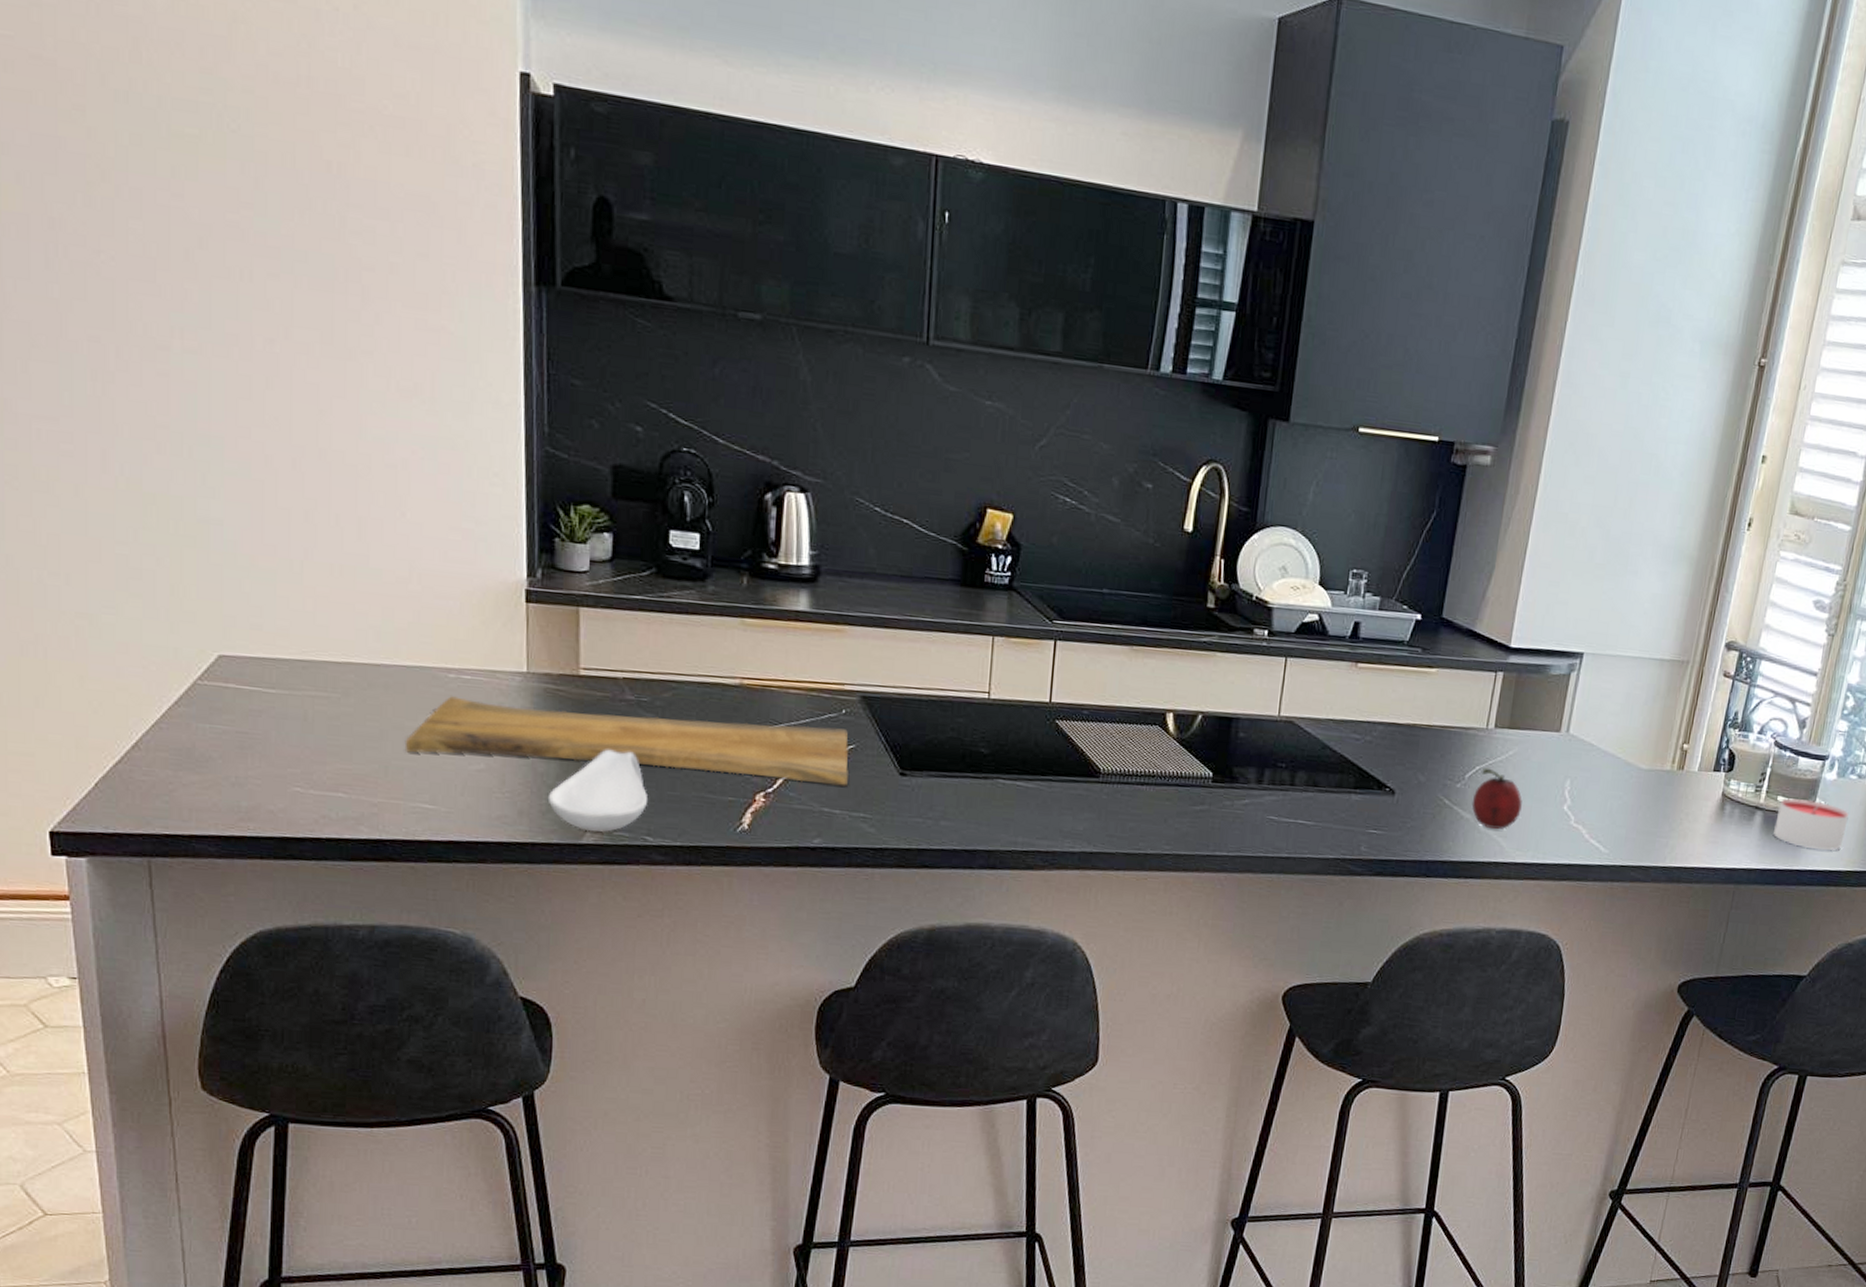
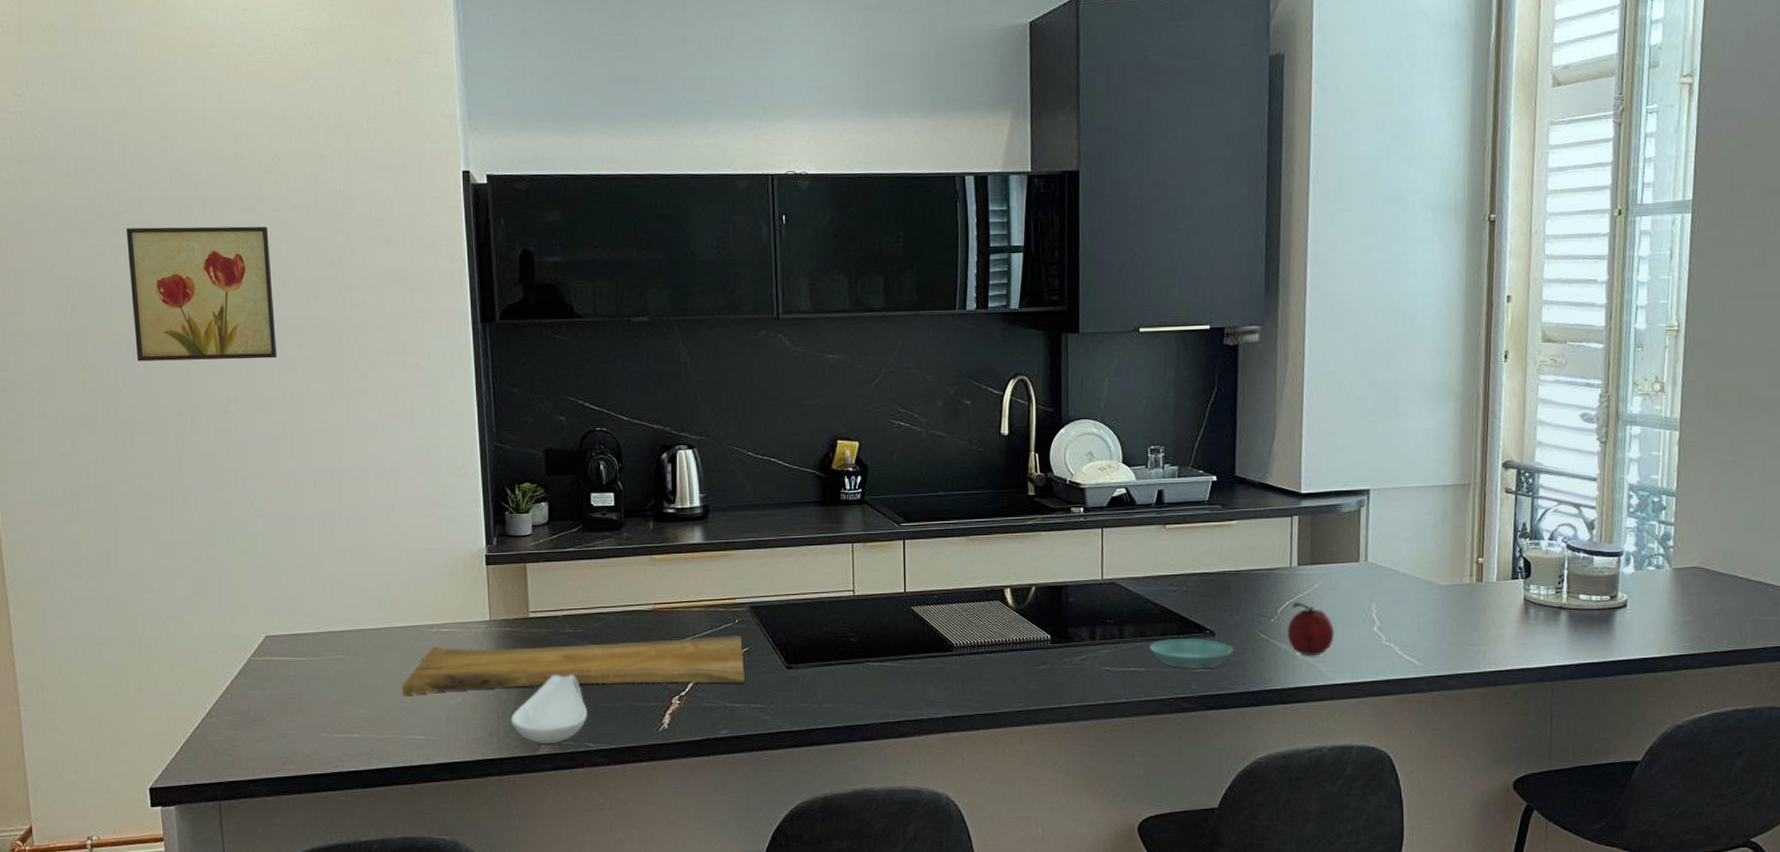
wall art: none [18,62,244,287] -> present [126,226,277,362]
saucer: none [1321,792,1412,830] -> present [1150,638,1233,669]
candle: present [1773,798,1849,851] -> none [1581,595,1654,640]

